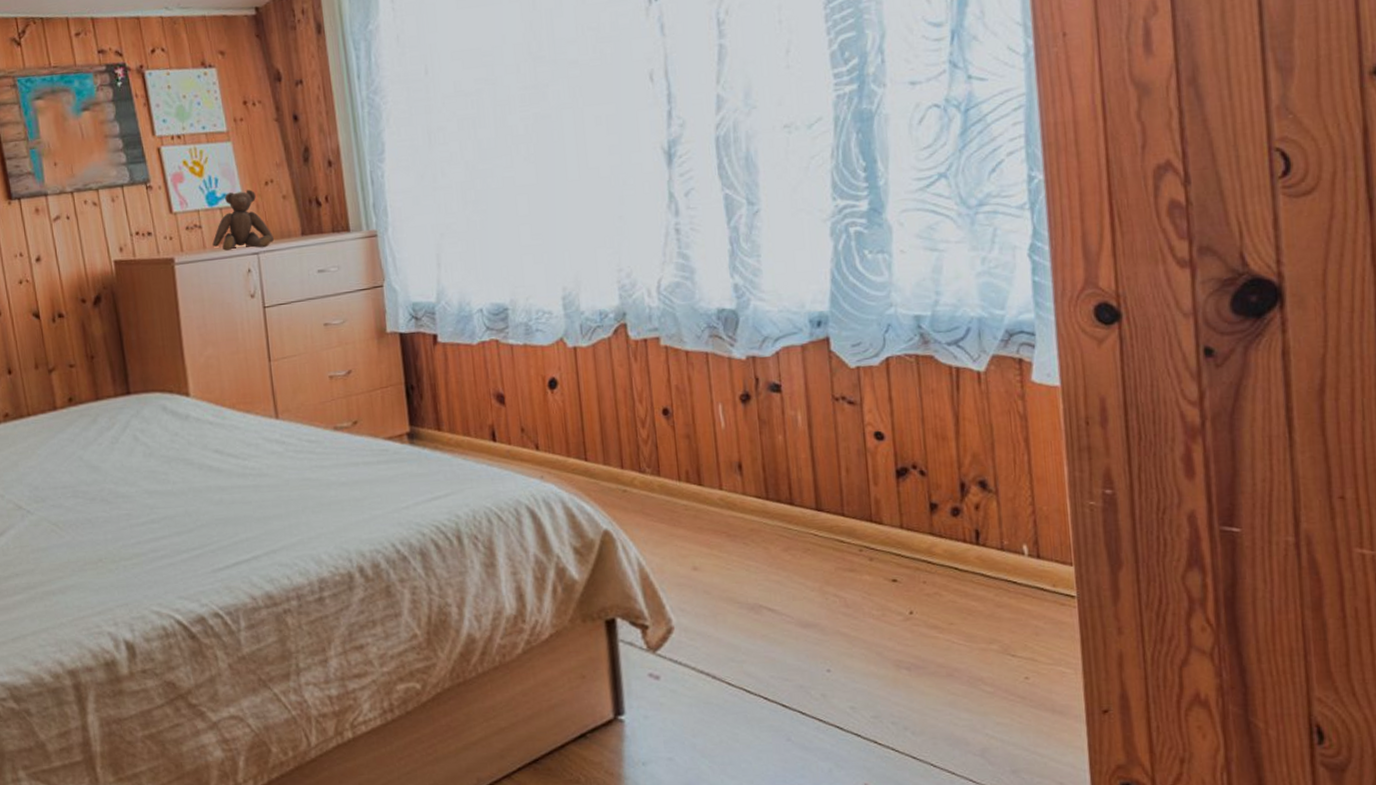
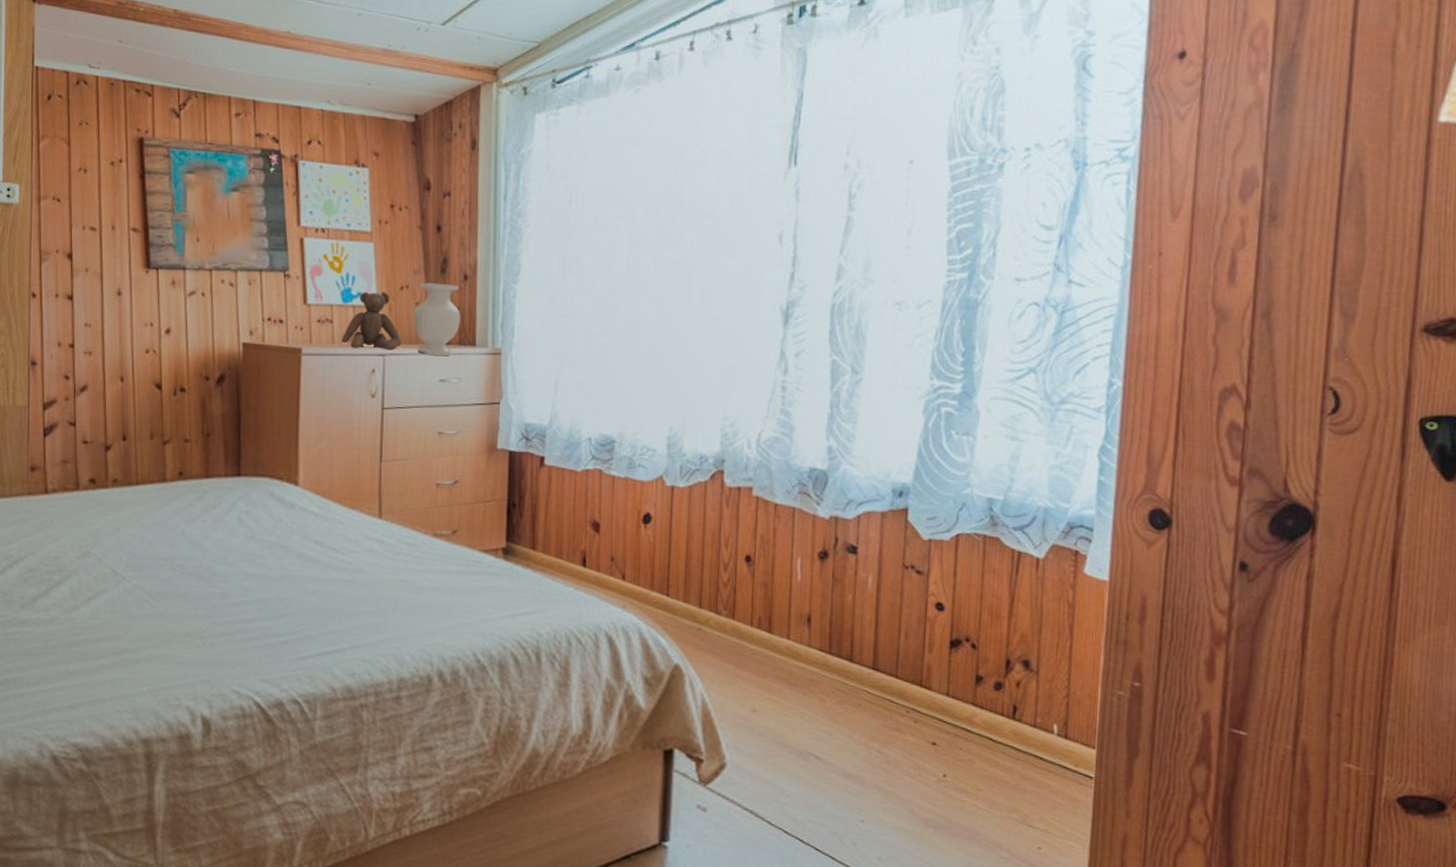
vase: none [281,172,331,248] -> present [413,282,461,357]

